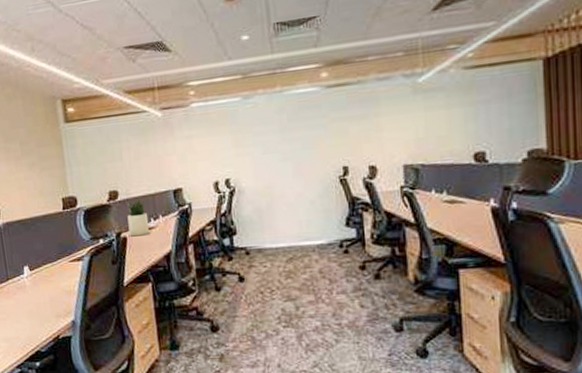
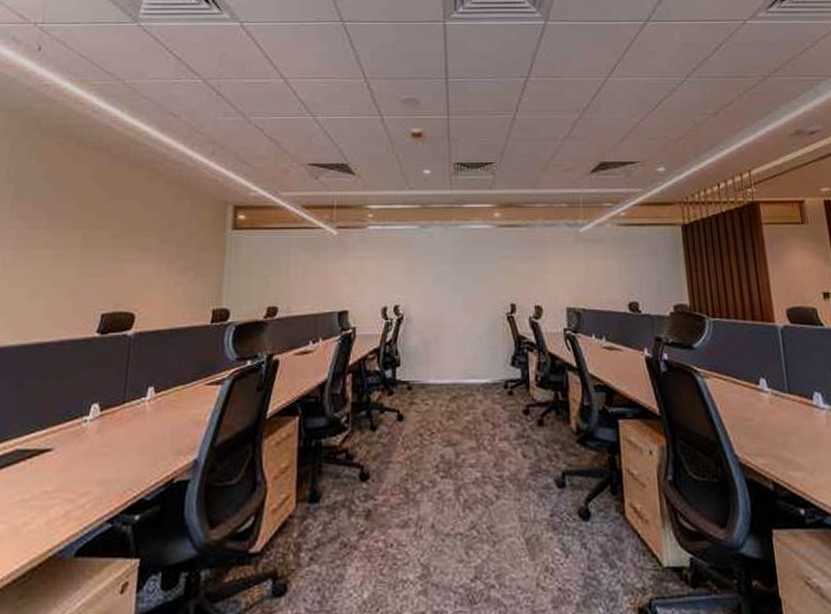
planter: present [125,199,151,237] -> none [280,318,308,360]

